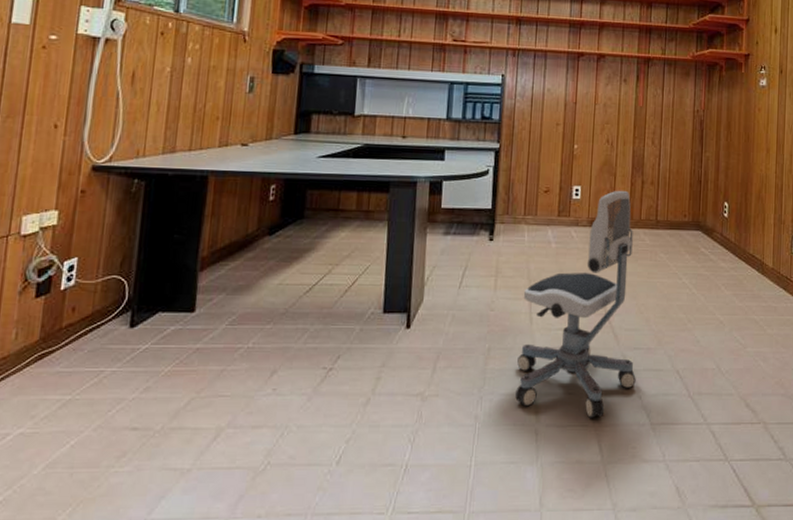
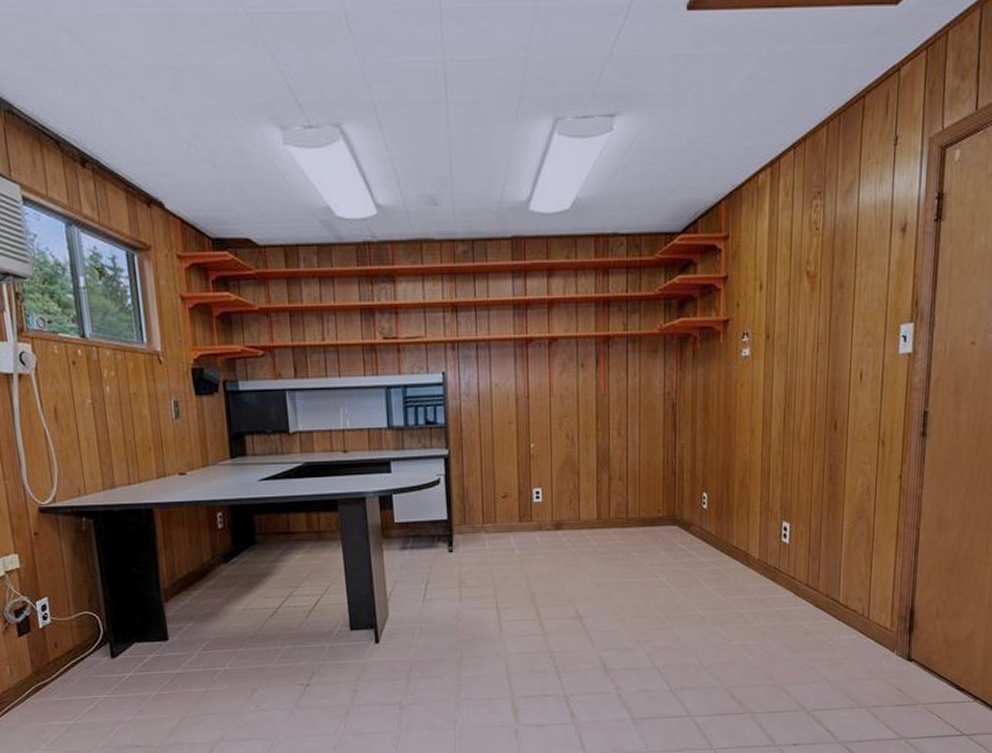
office chair: present [515,190,636,419] -> none [490,488,614,718]

